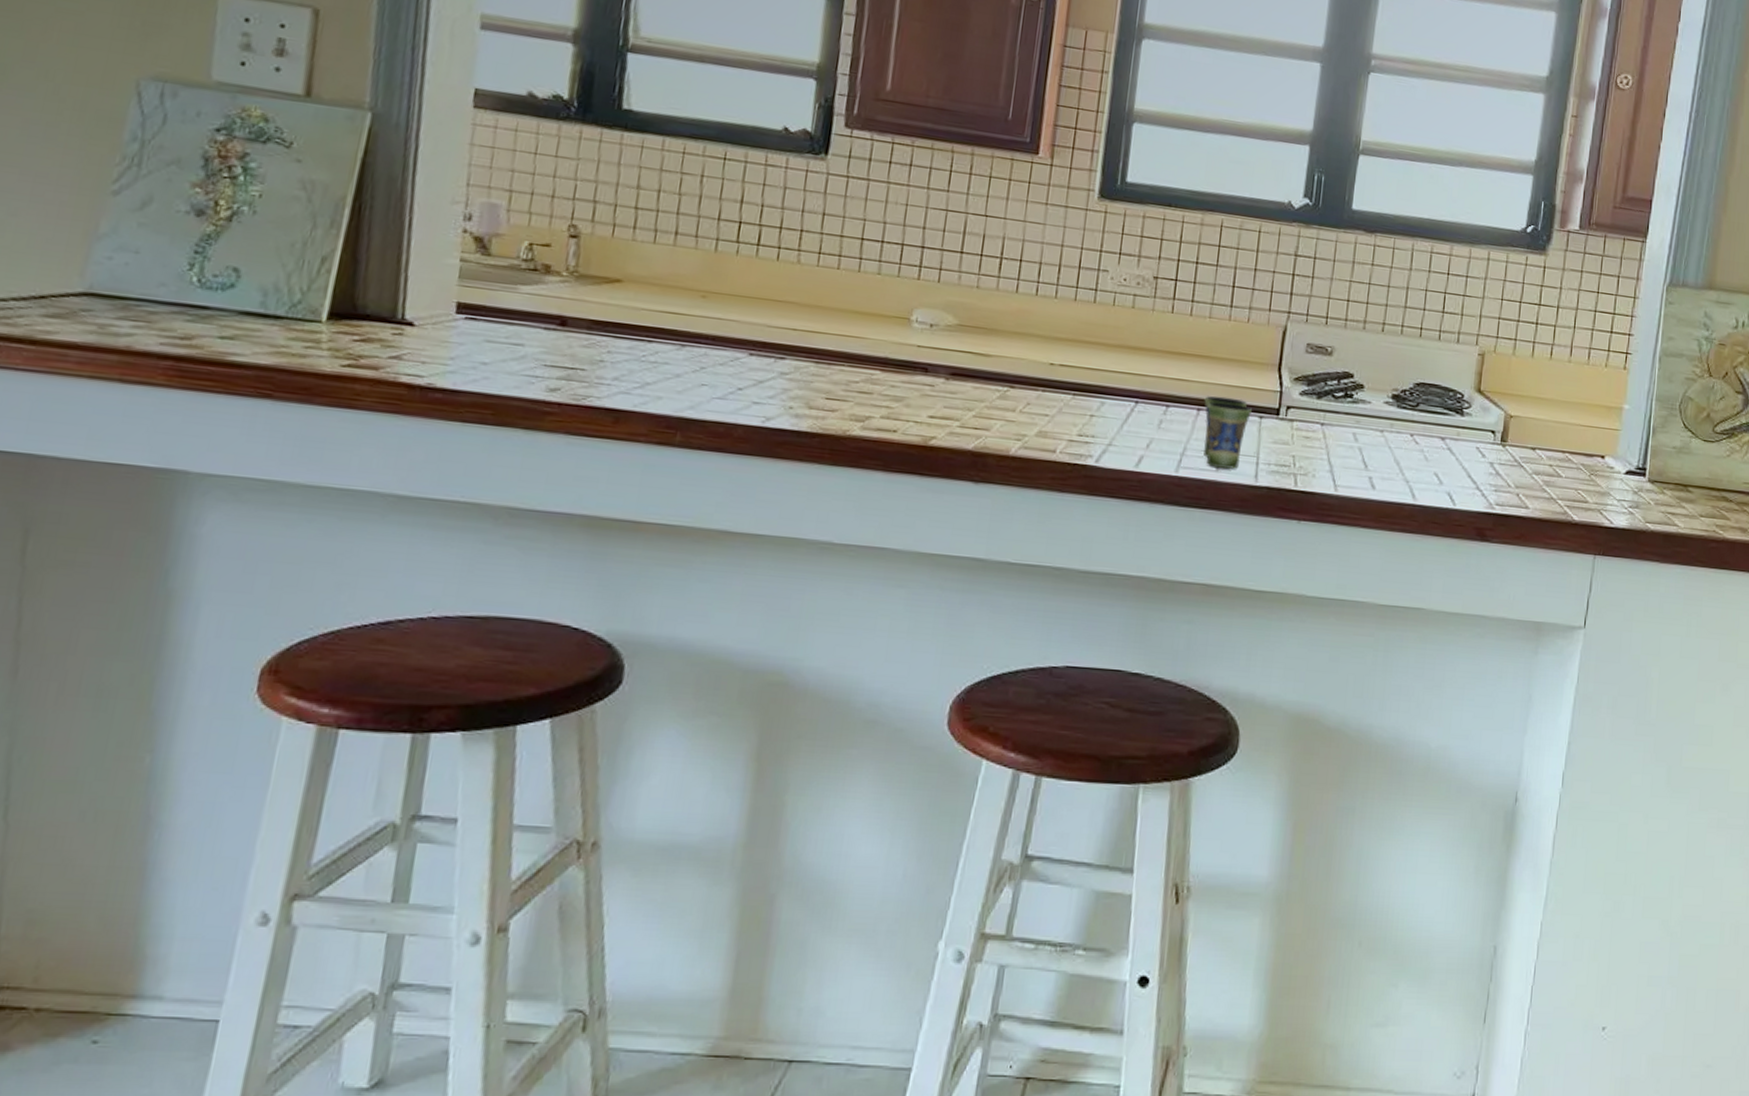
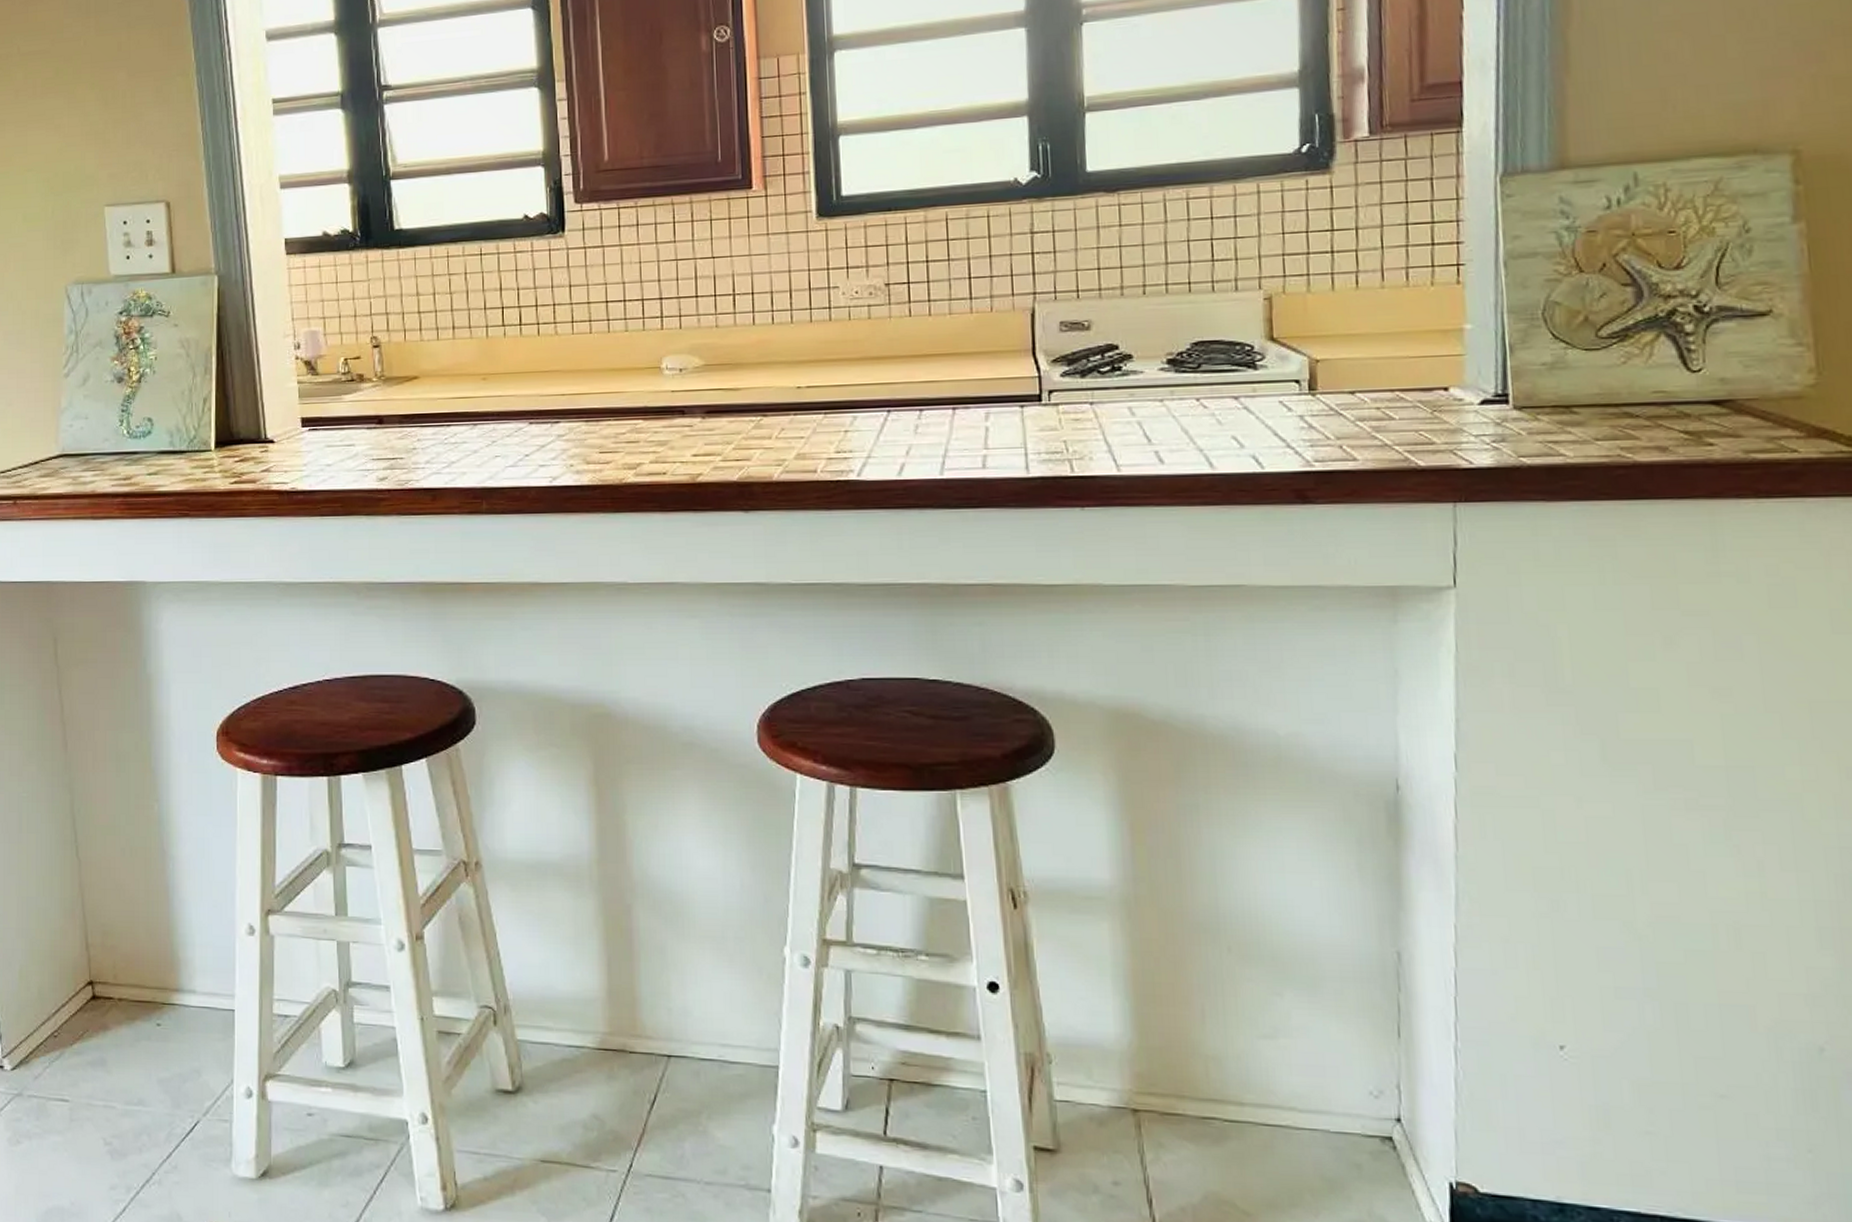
cup: present [1203,396,1252,469] -> none [958,391,1011,464]

